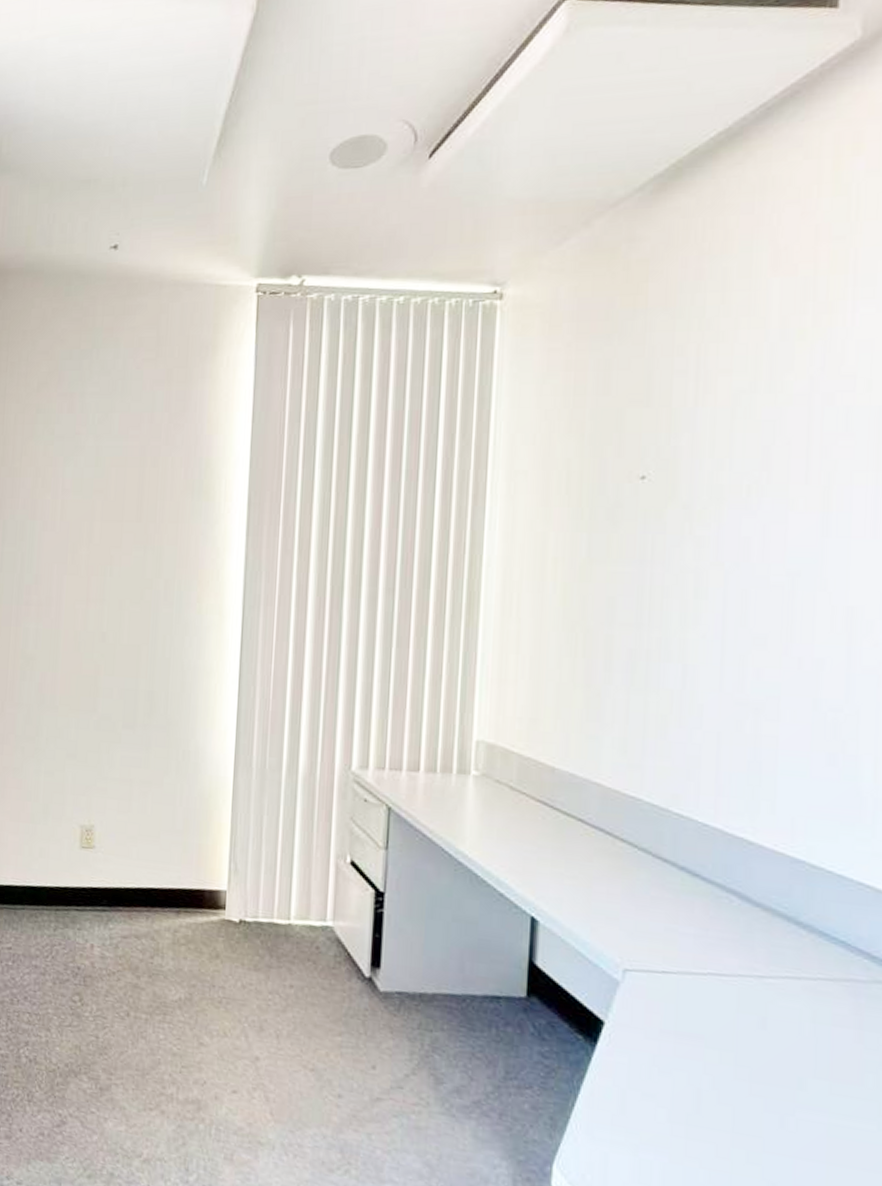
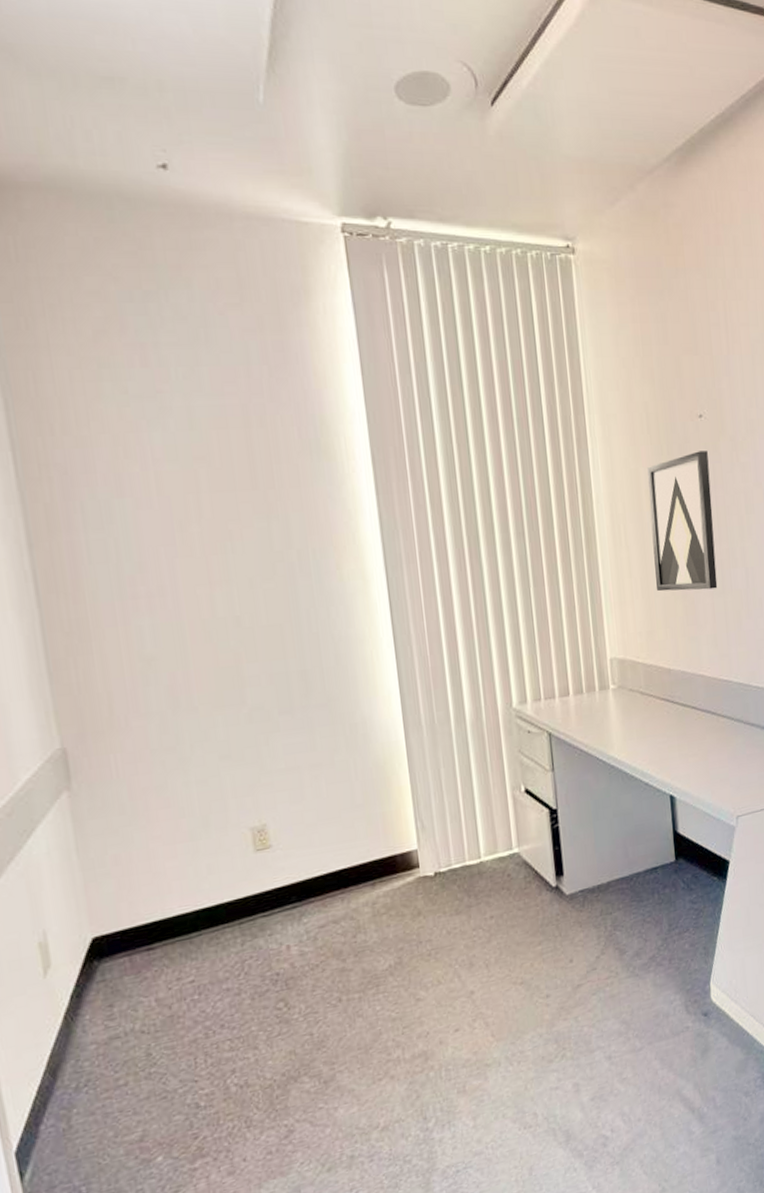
wall art: none [549,518,647,684] -> present [647,450,718,592]

